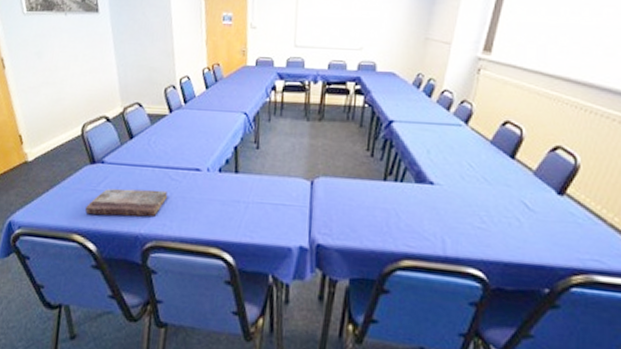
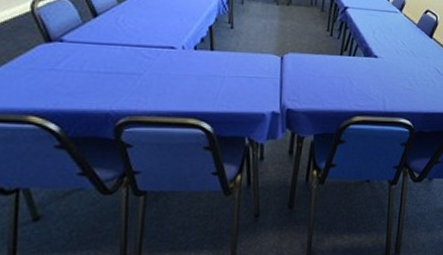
book: present [84,188,168,217] -> none [41,67,141,95]

